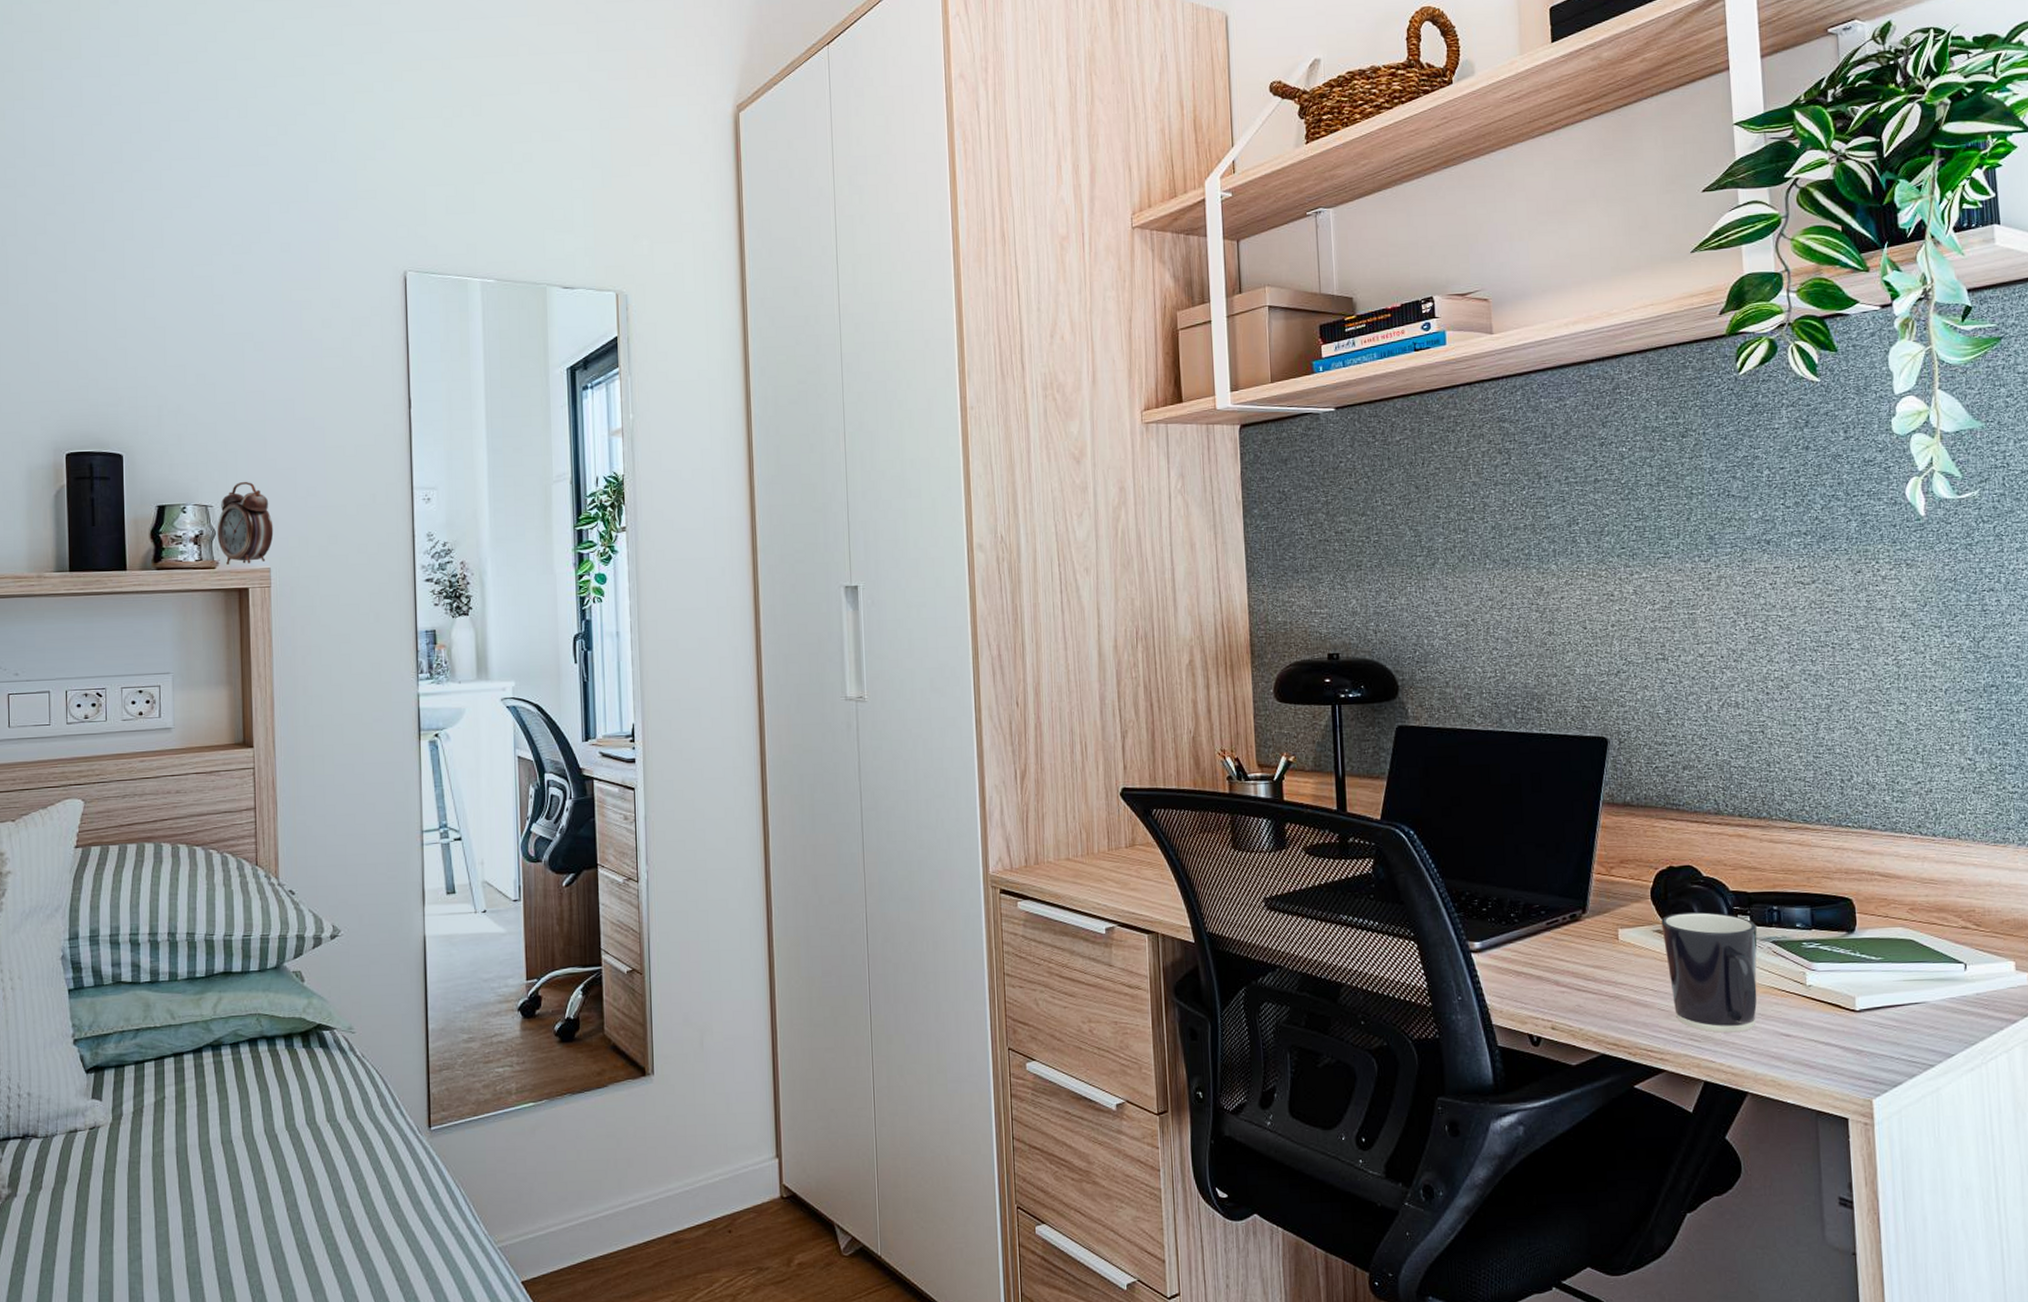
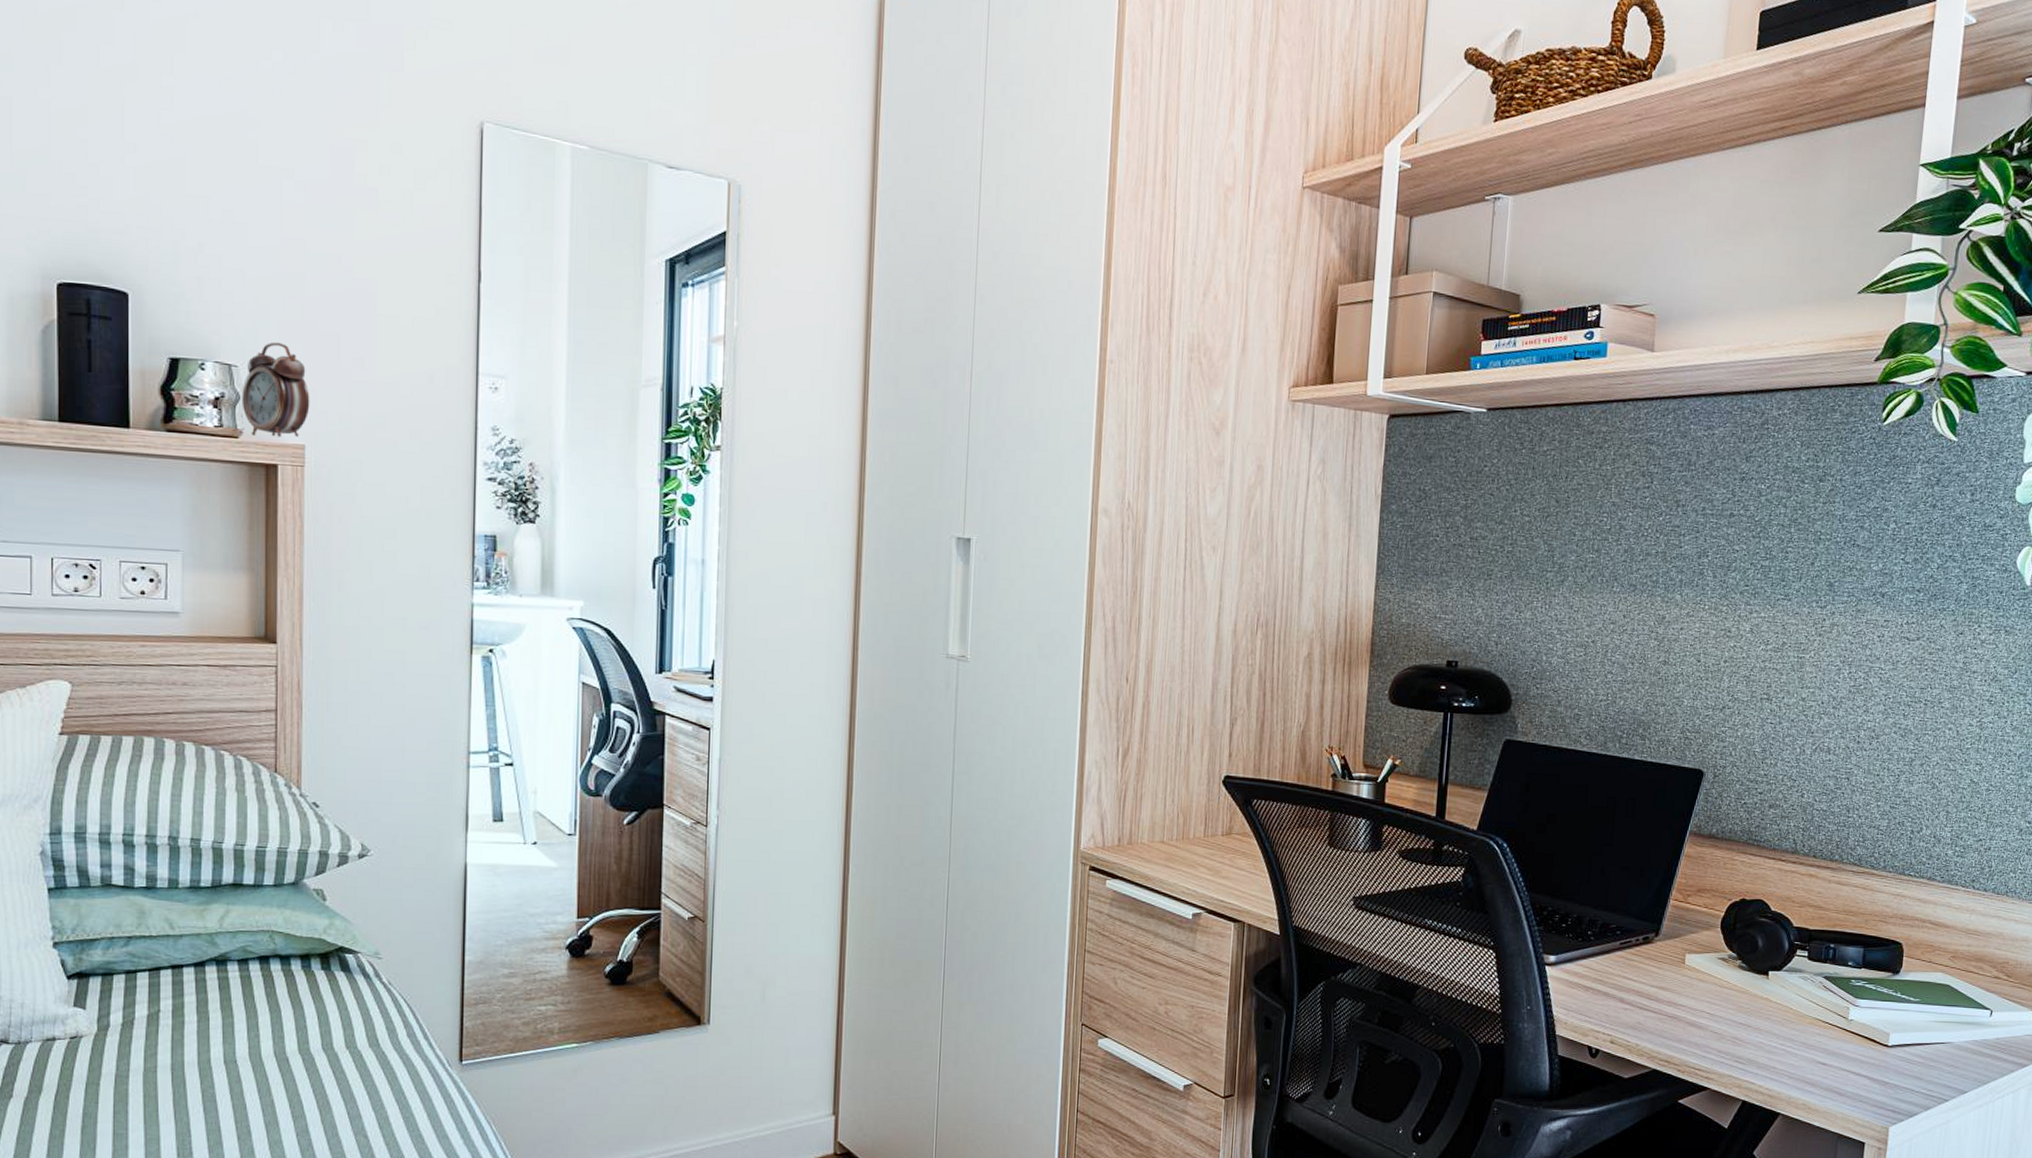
mug: present [1661,911,1757,1033] -> none [1726,943,1813,1058]

